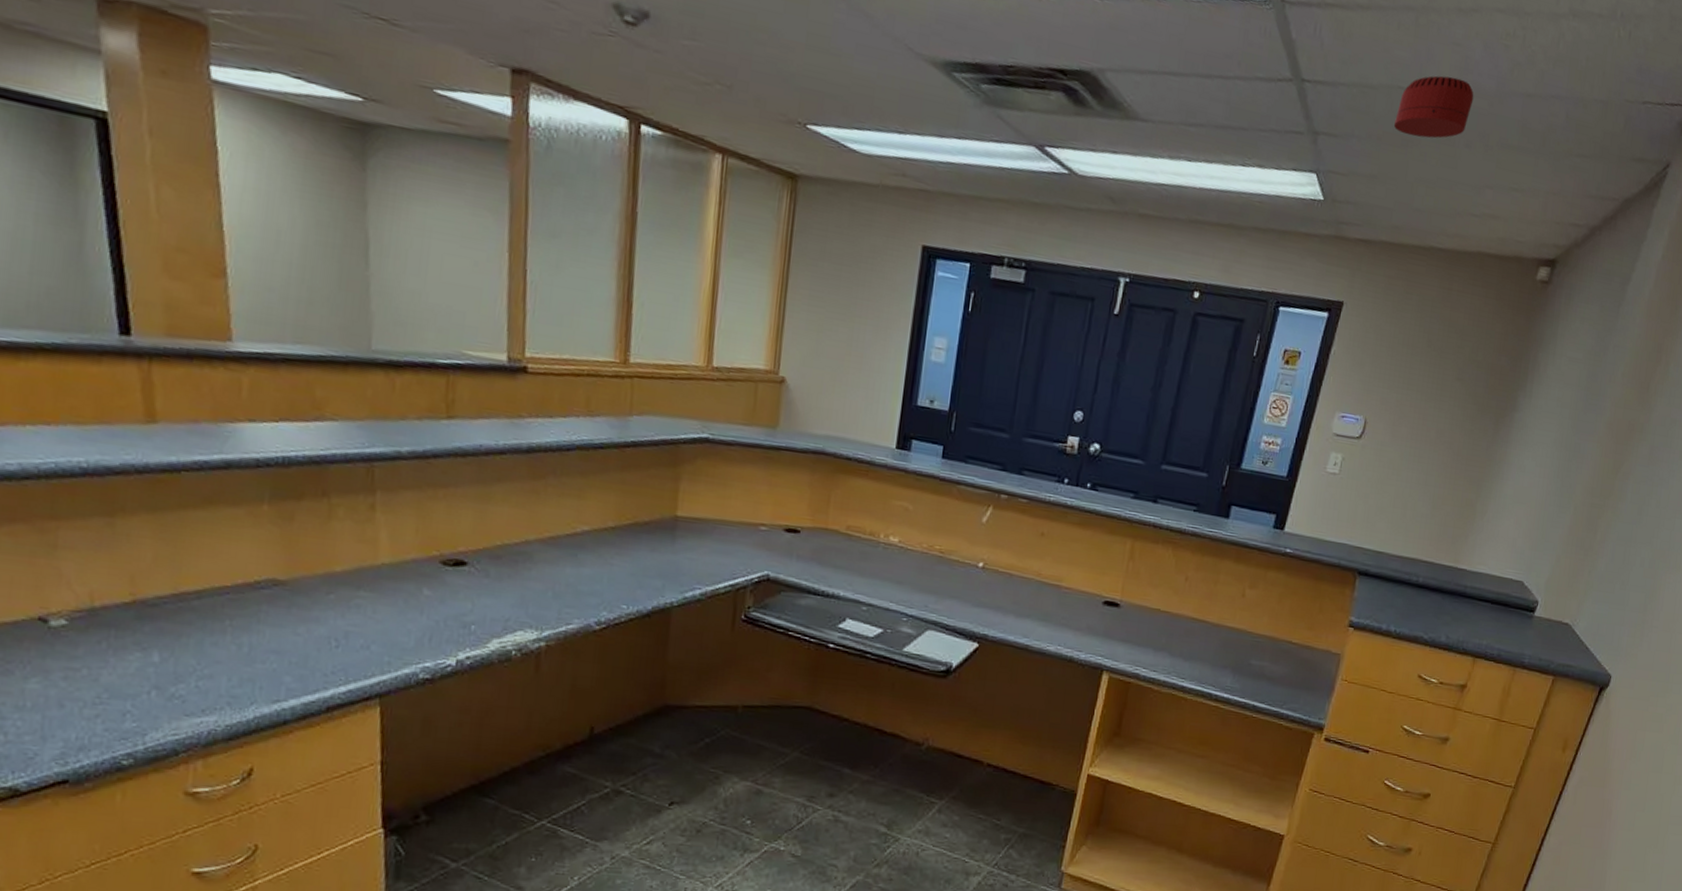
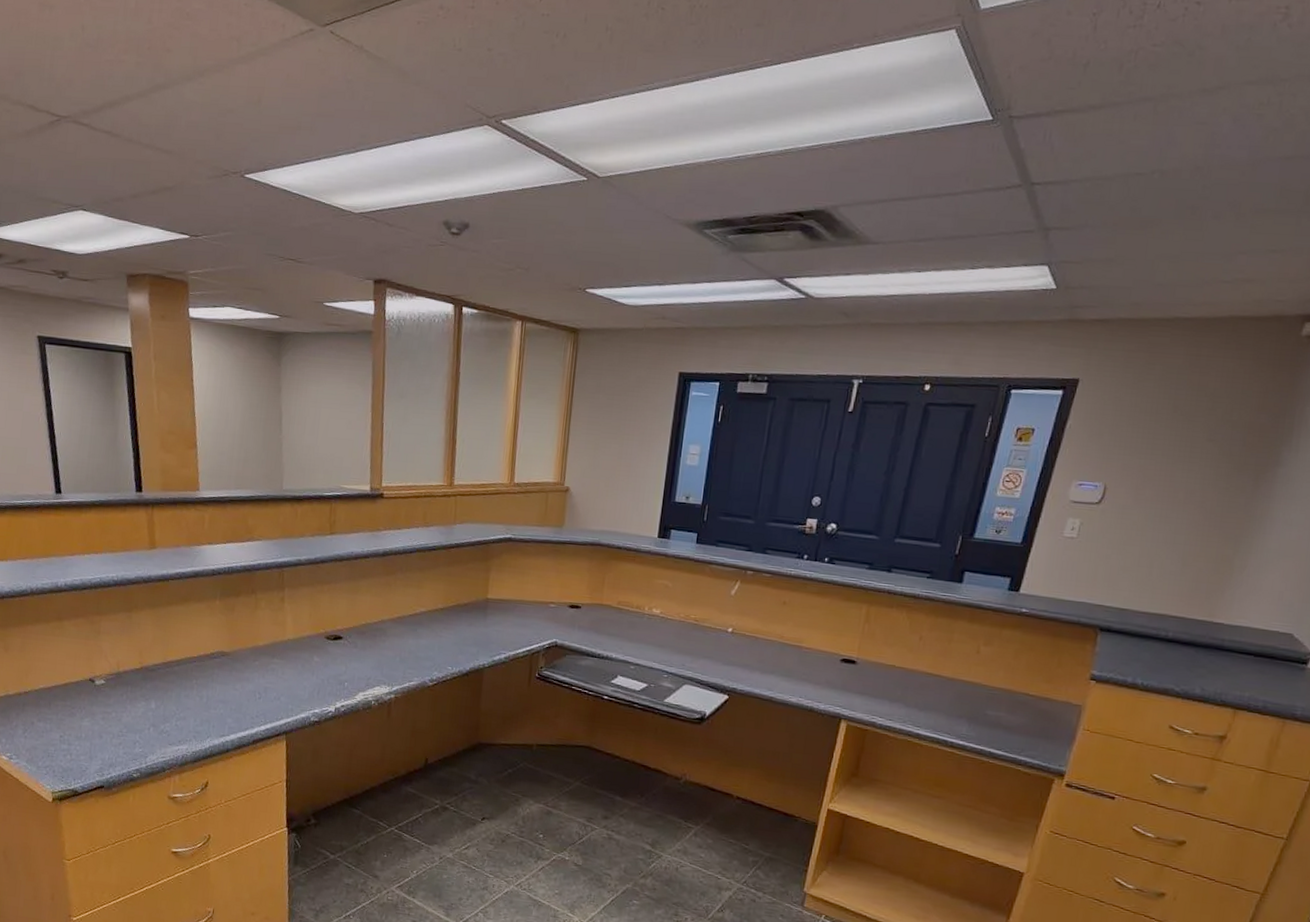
smoke detector: present [1393,75,1474,139] -> none [1131,154,1222,217]

